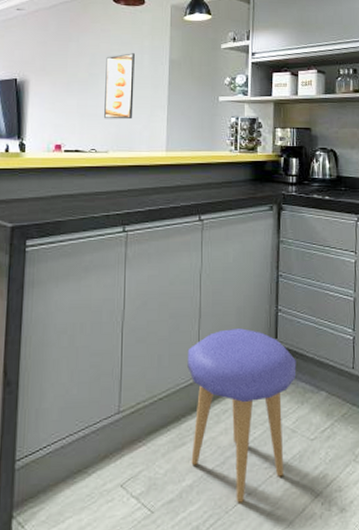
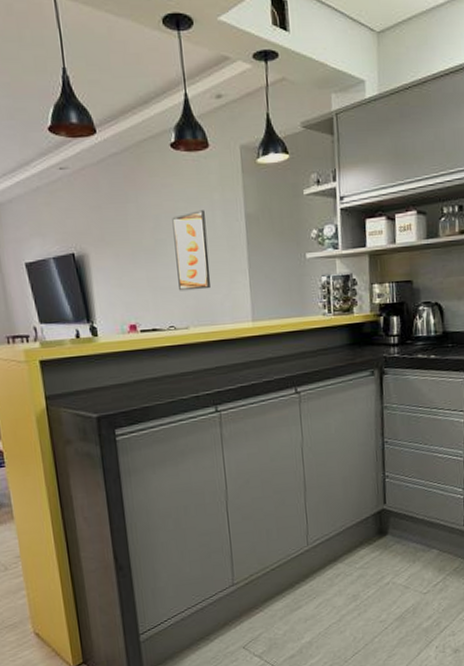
stool: present [187,328,297,503] -> none [295,497,407,653]

